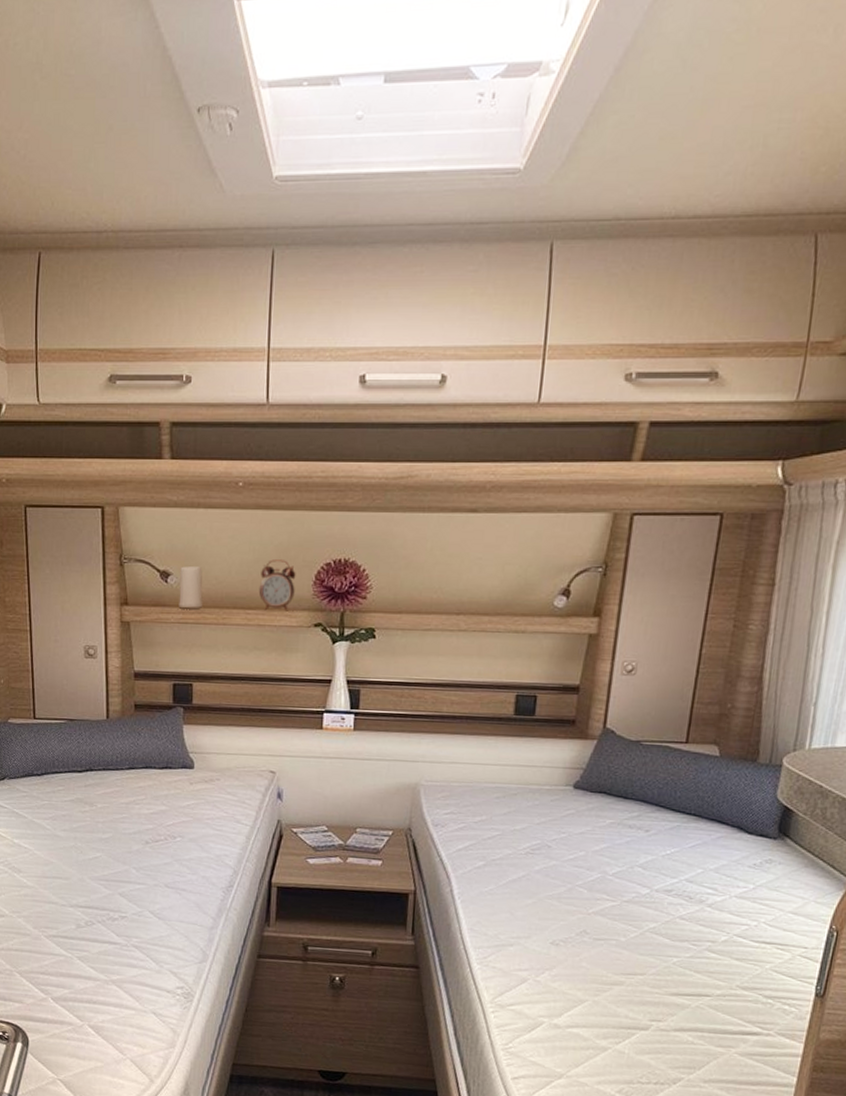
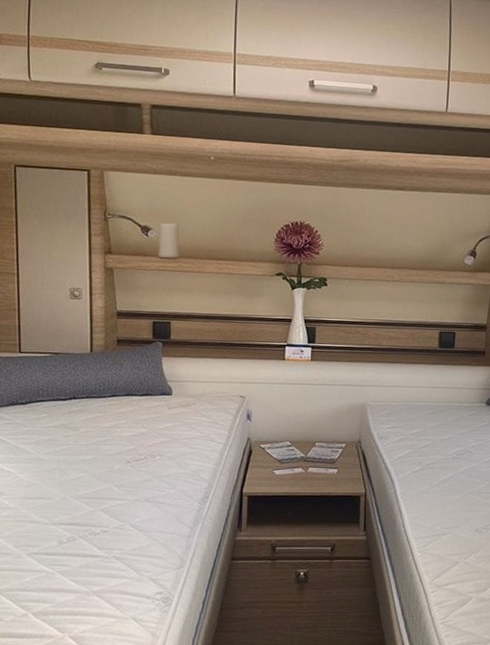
alarm clock: present [258,559,296,612] -> none [228,220,260,263]

